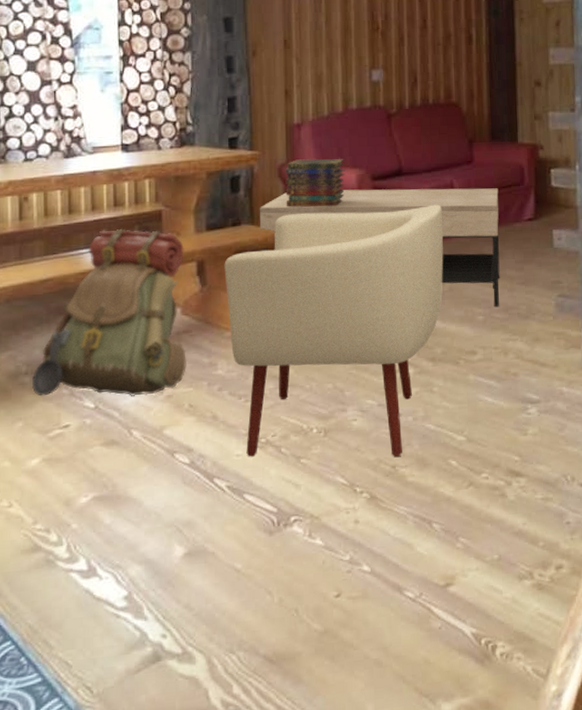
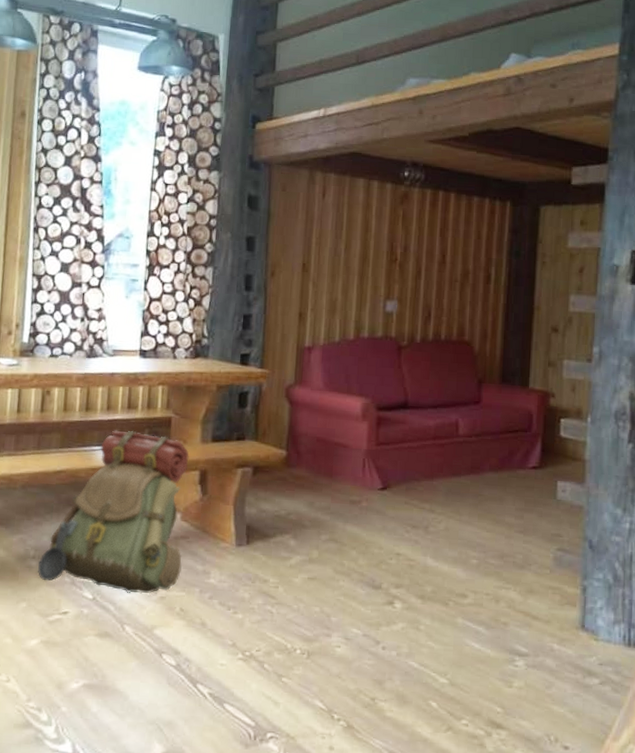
armchair: present [224,204,444,457] -> none [225,435,444,689]
coffee table: present [259,188,500,307] -> none [262,413,504,553]
book stack: present [284,158,345,207] -> none [290,382,352,432]

